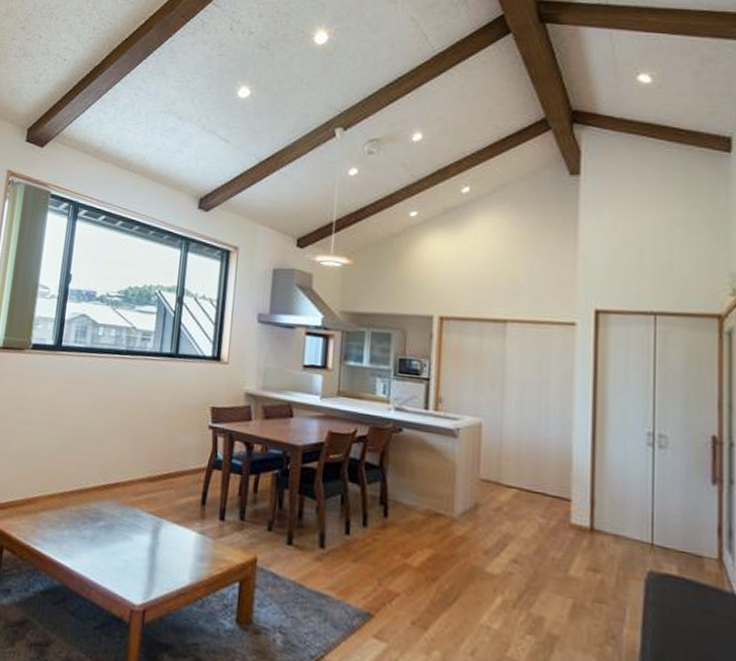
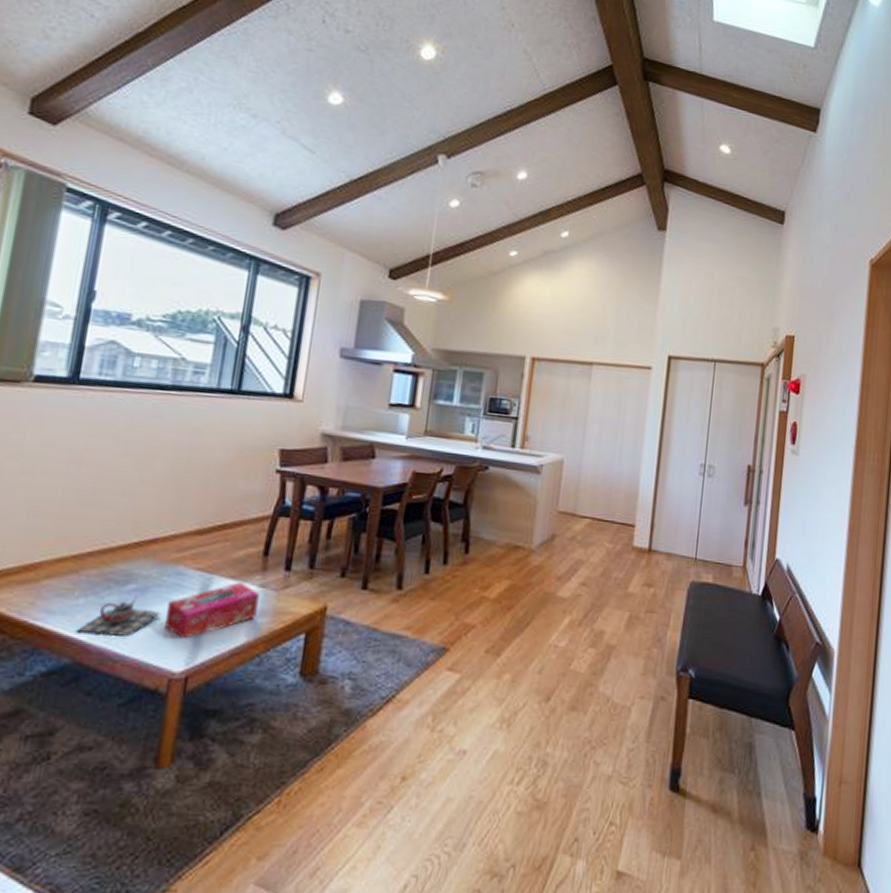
teapot: none [62,531,124,569] -> present [74,594,161,638]
tissue box: none [126,527,199,575] -> present [165,582,259,639]

